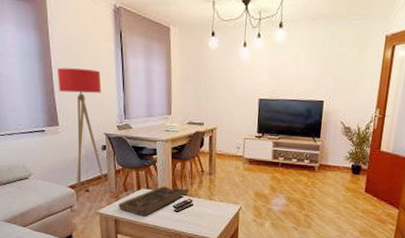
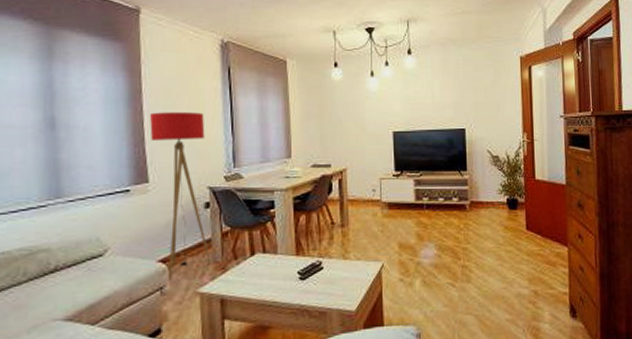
decorative tray: present [118,186,189,217] -> none [226,247,317,291]

